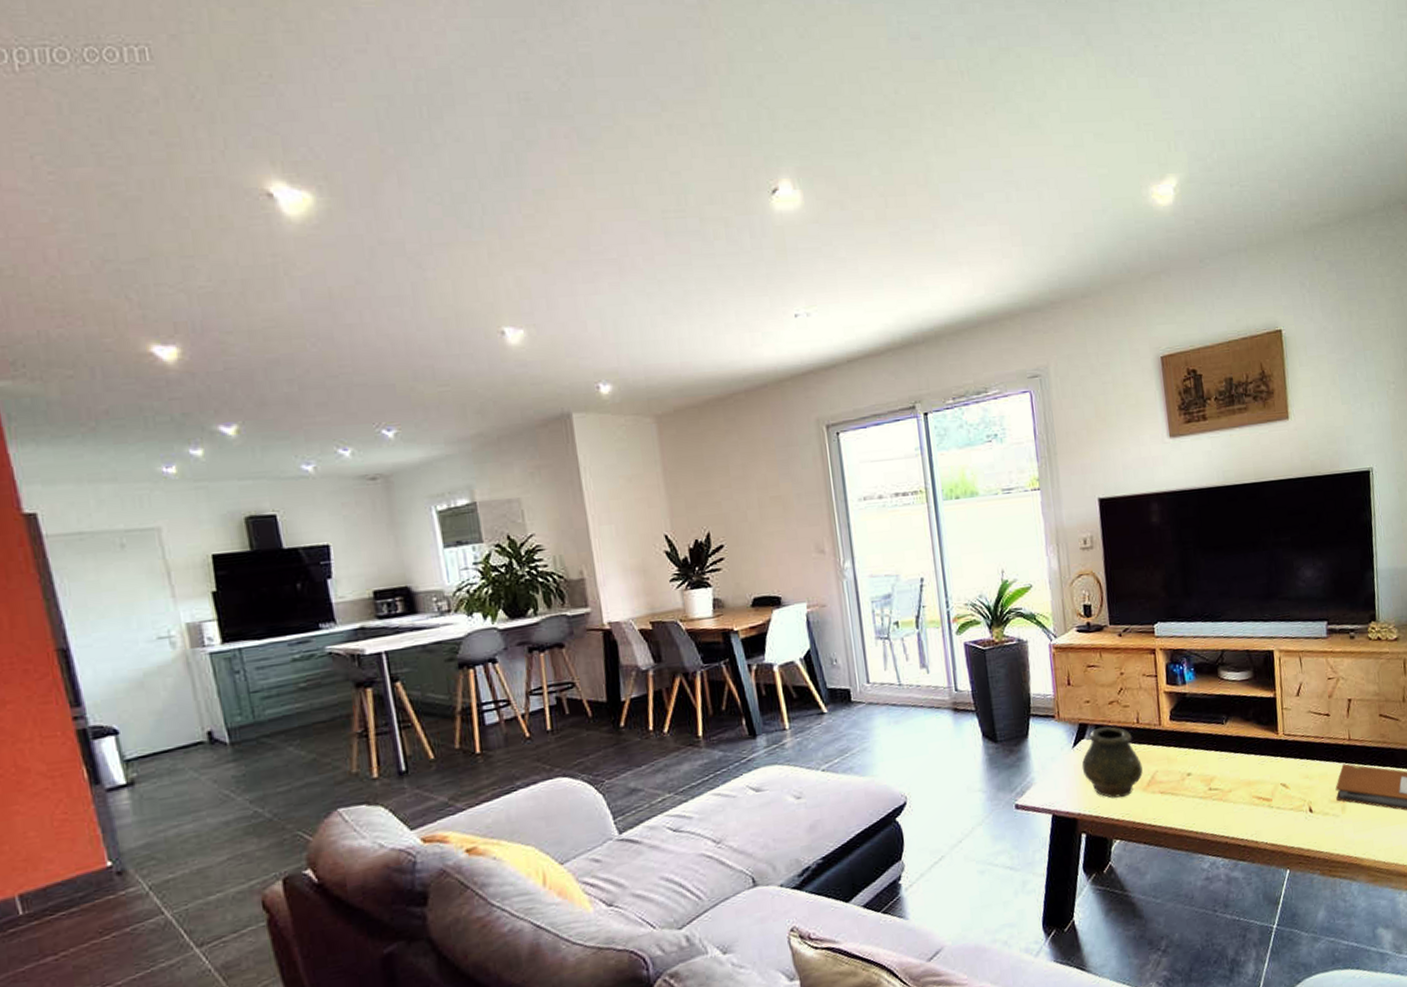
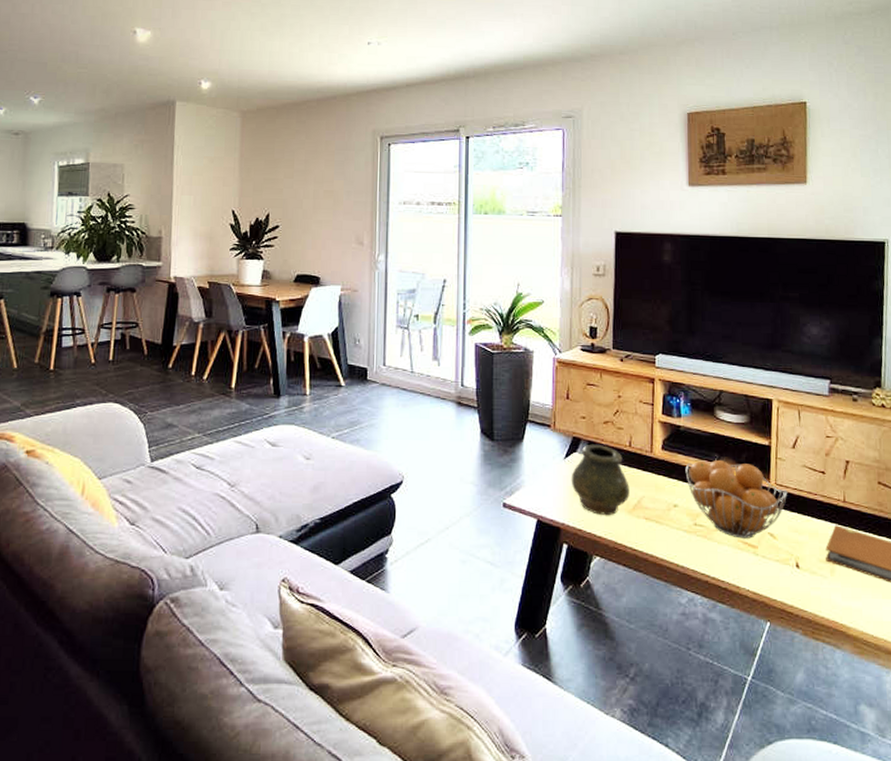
fruit basket: none [1195,719,1296,795] -> present [685,460,788,539]

